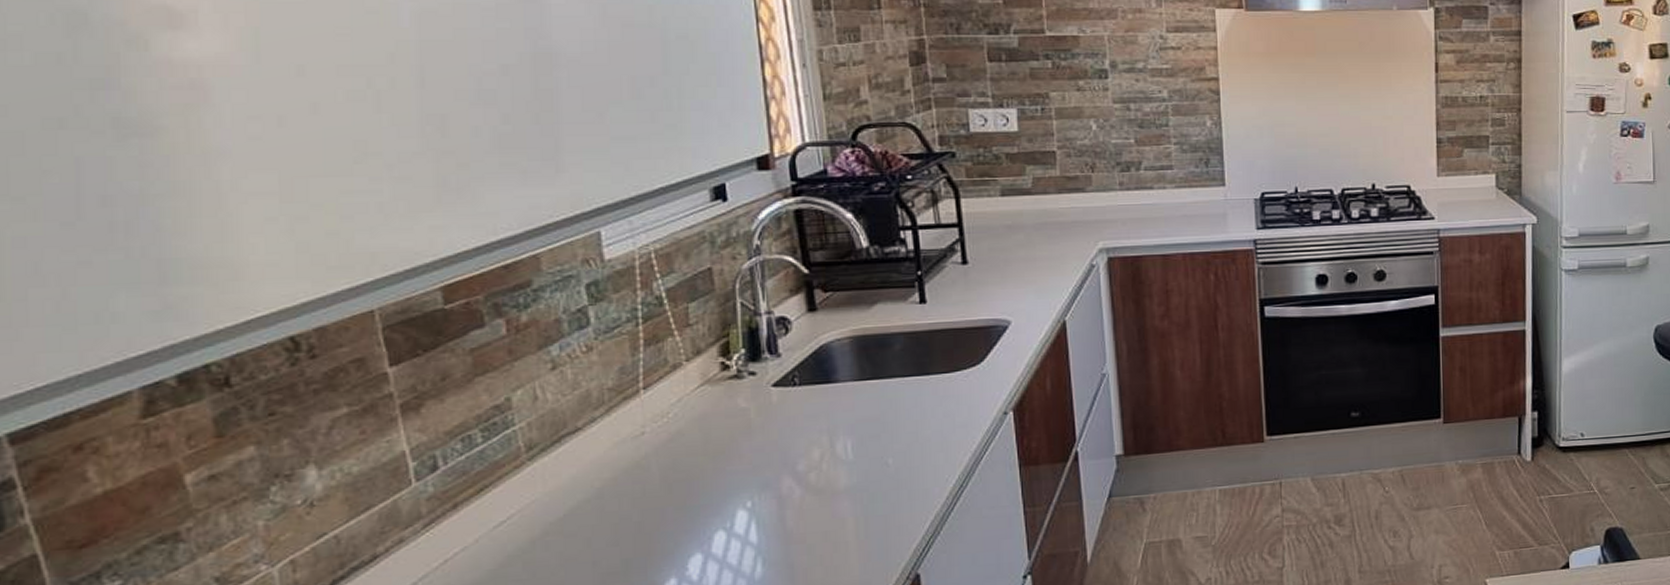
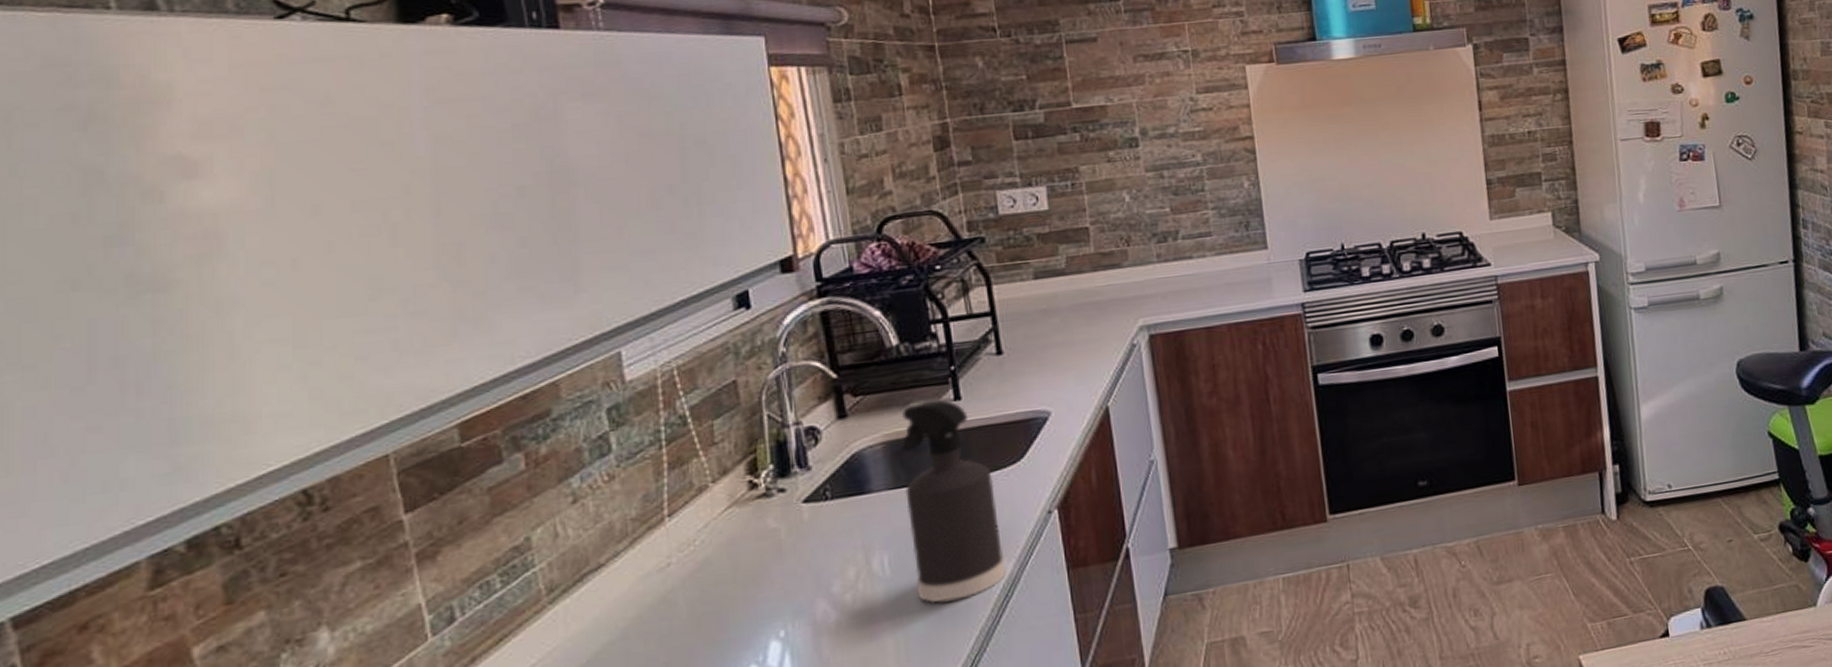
spray bottle: none [867,301,963,488] -> present [901,399,1007,604]

